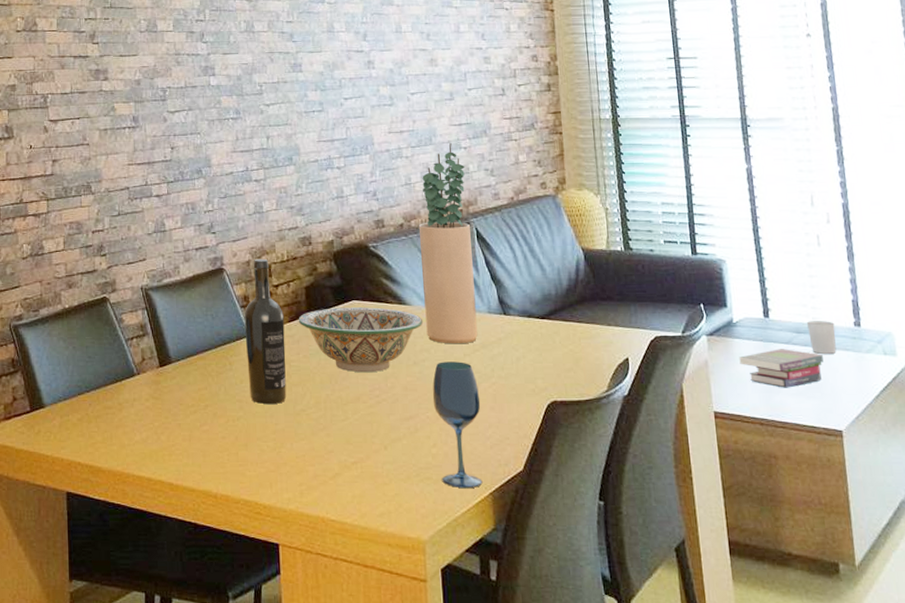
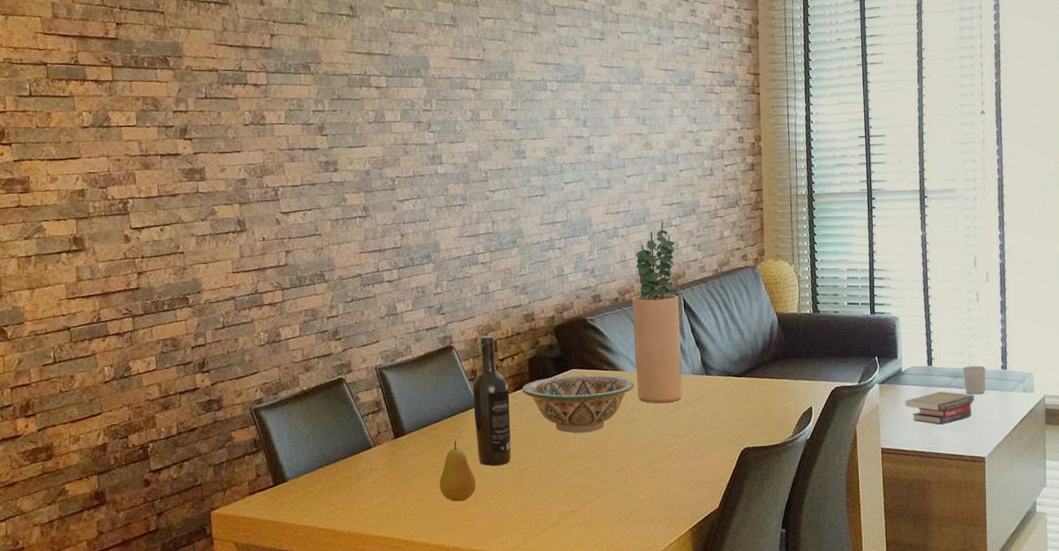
fruit: none [207,373,248,443] -> present [439,441,476,502]
wineglass: present [432,362,483,489] -> none [641,418,684,527]

